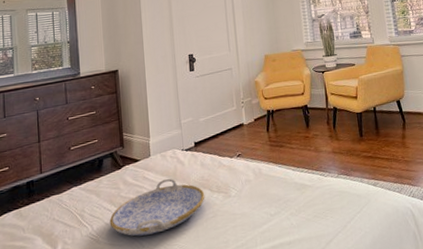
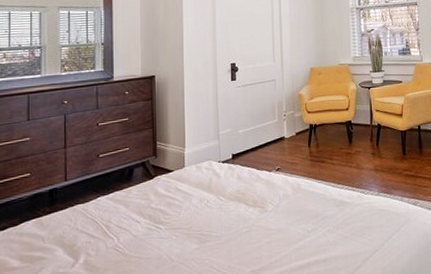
serving tray: present [109,178,205,236] -> none [137,190,240,250]

